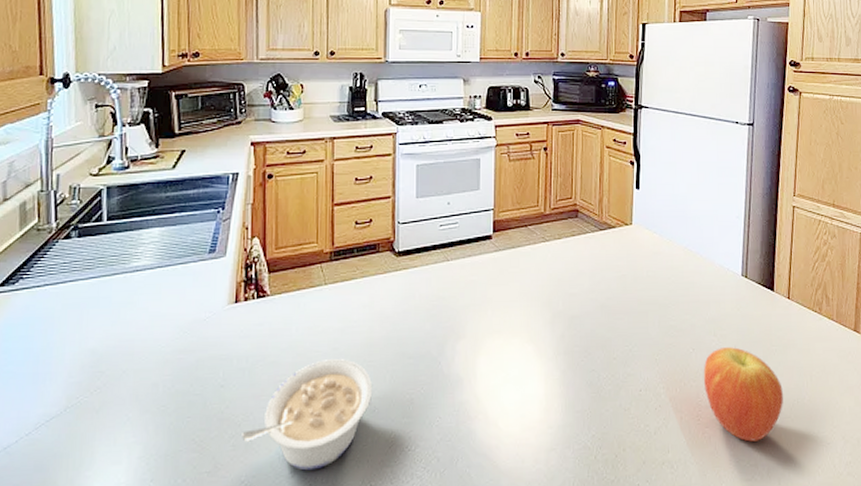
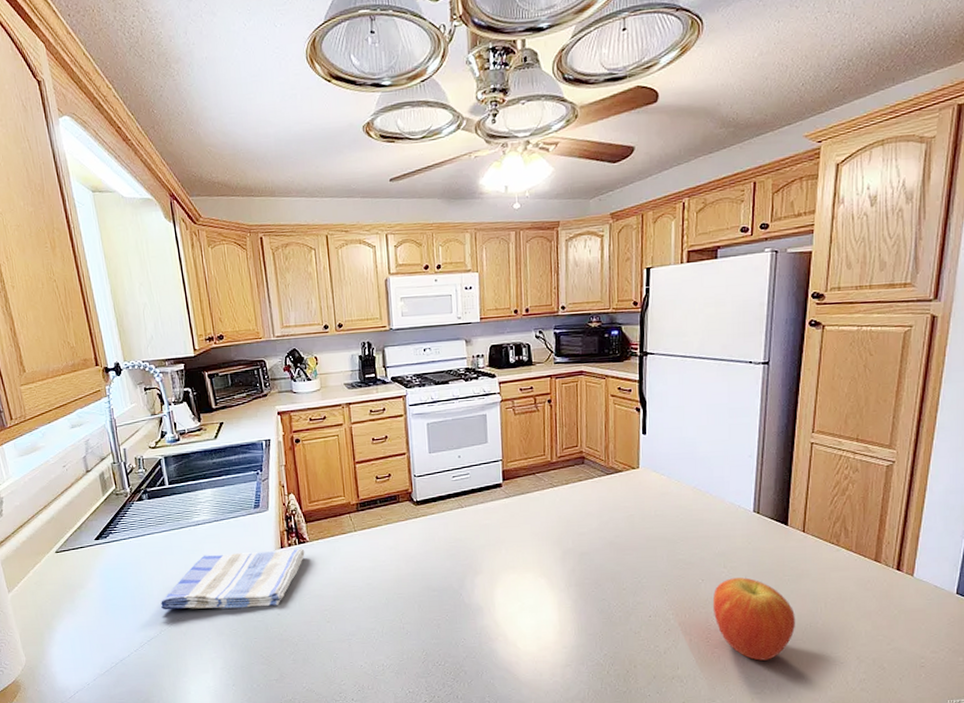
dish towel: none [72,304,264,380] -> present [161,549,305,610]
legume: present [242,359,372,471] -> none [299,592,404,680]

